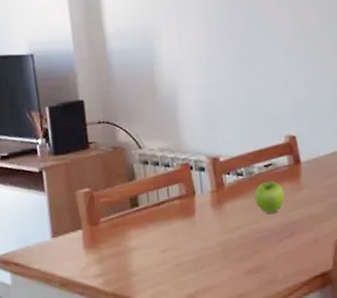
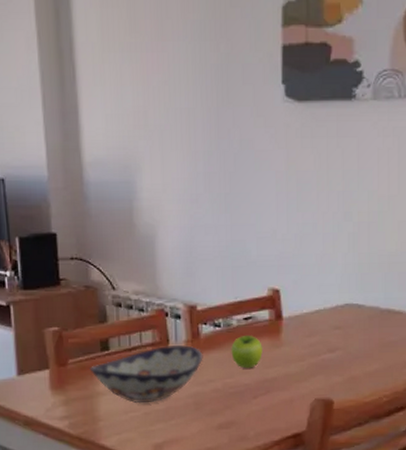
decorative bowl: none [121,195,229,256] -> present [89,345,203,404]

